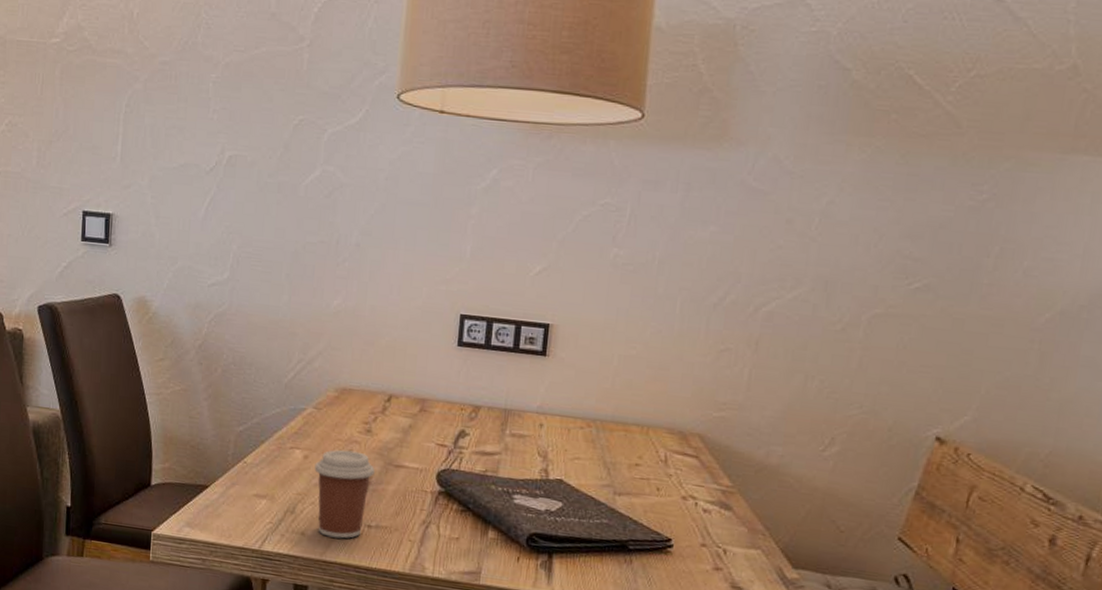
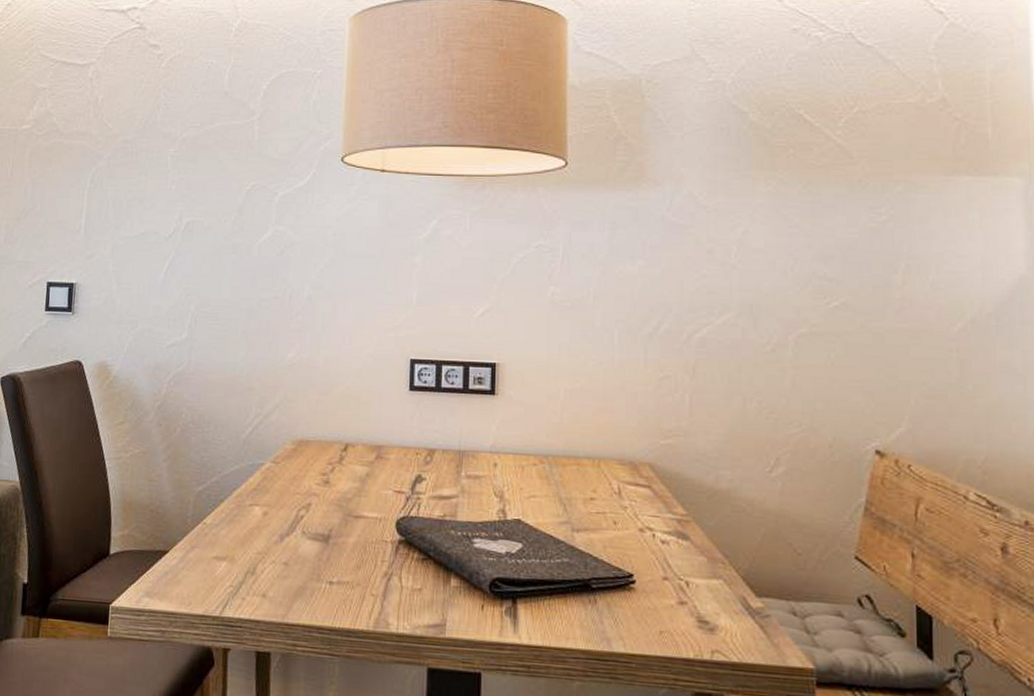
coffee cup: present [314,450,375,539] -> none [274,503,334,598]

